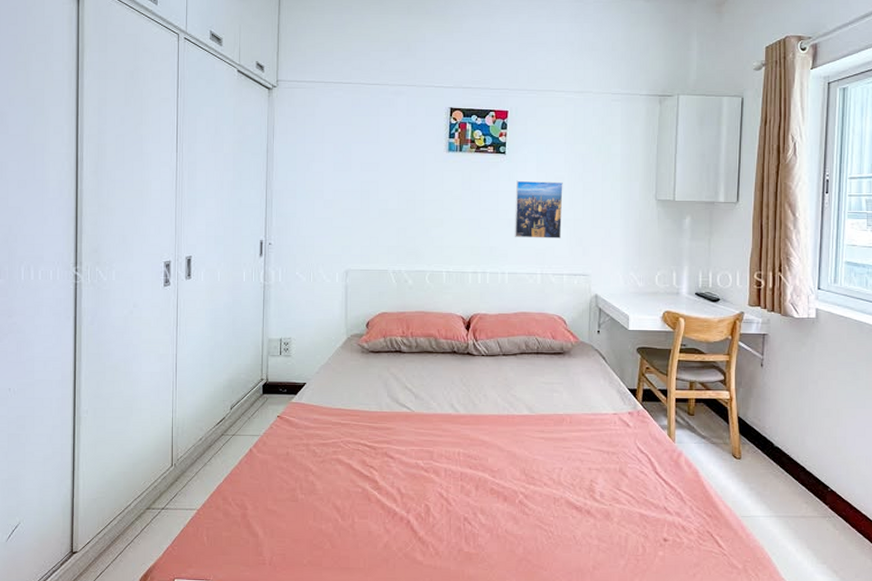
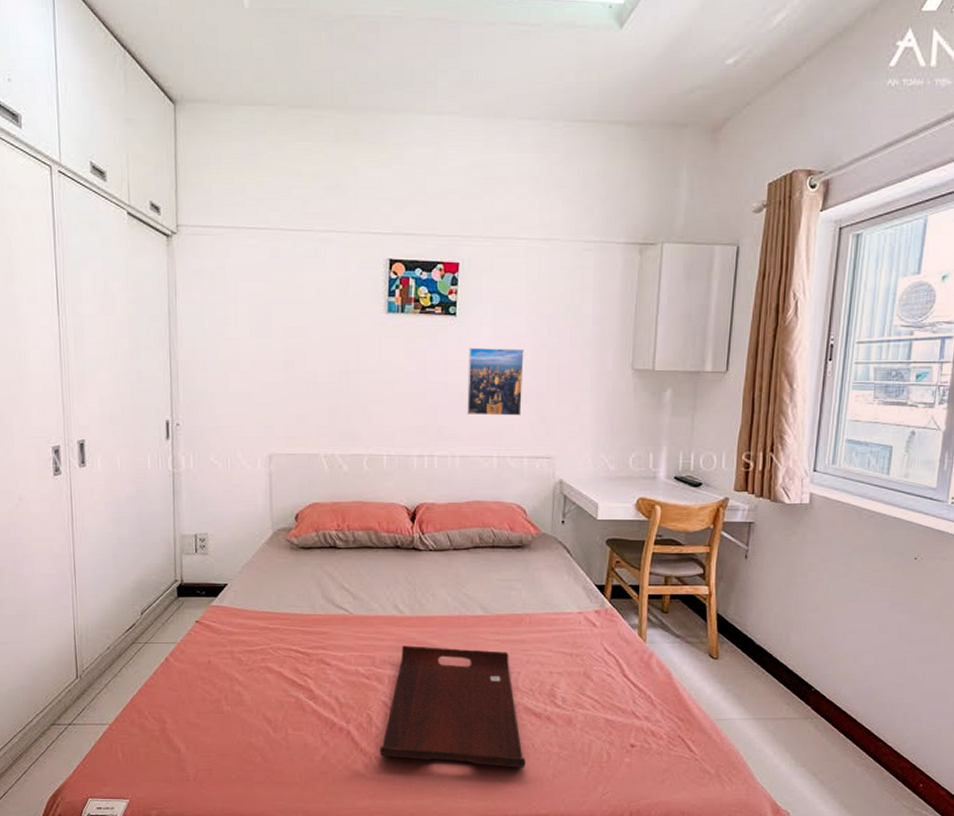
serving tray: none [436,441,568,559] -> present [380,646,526,768]

